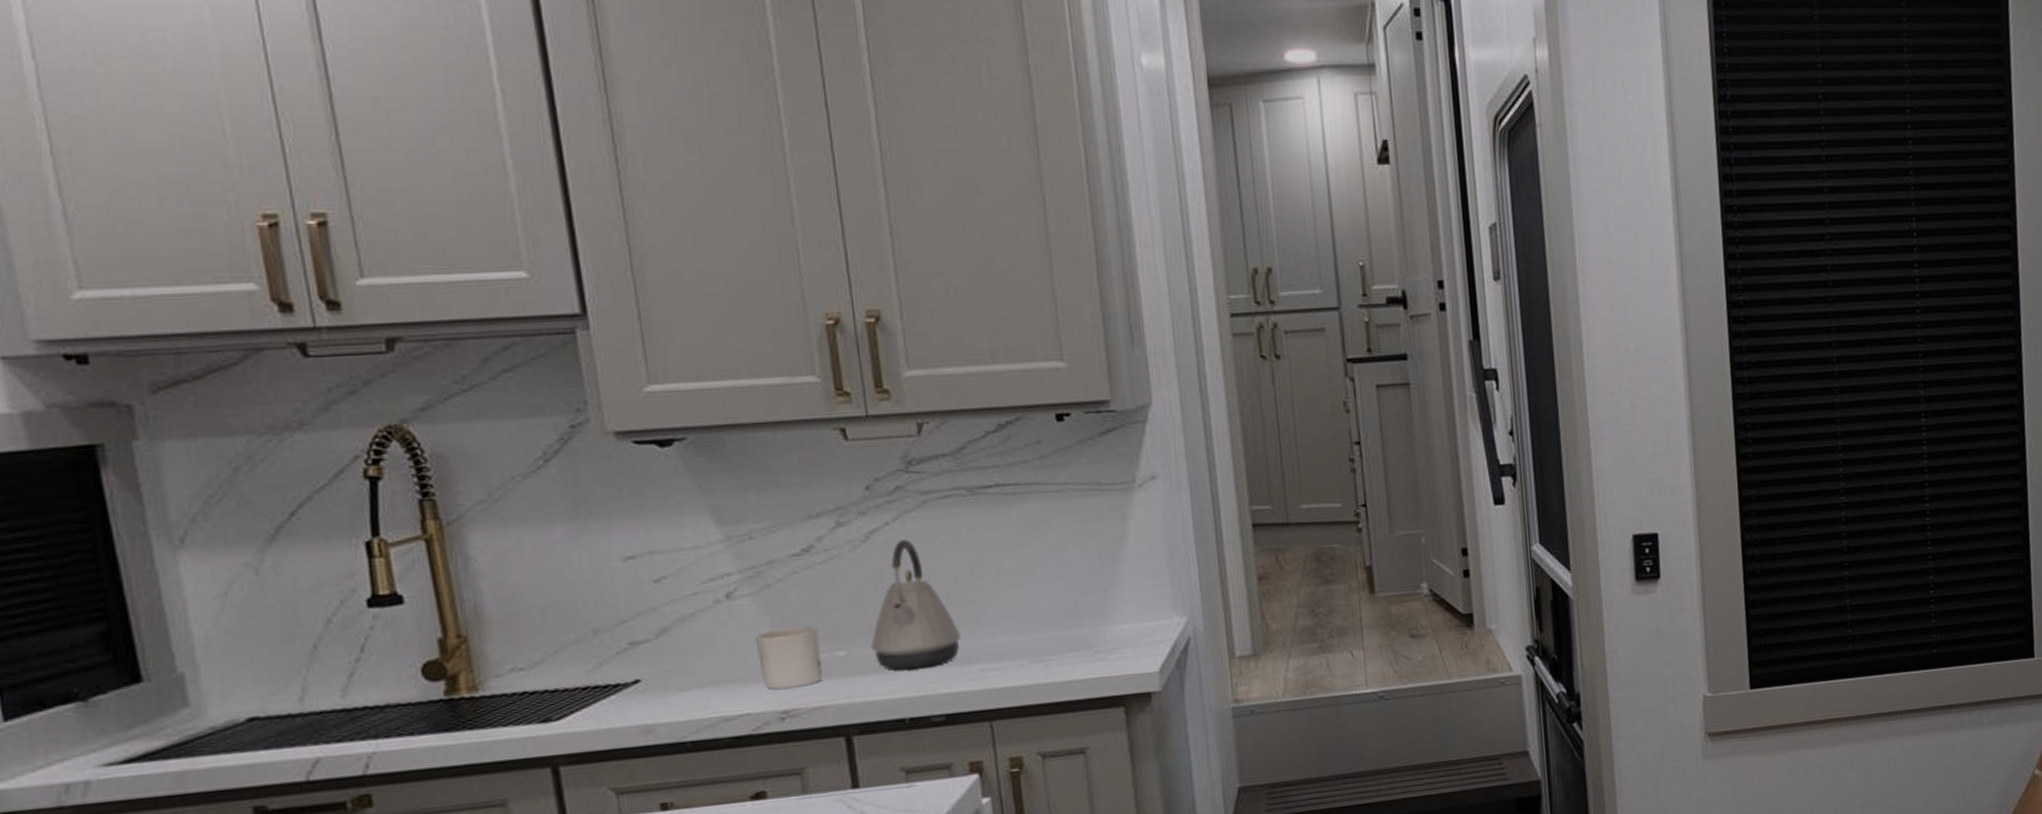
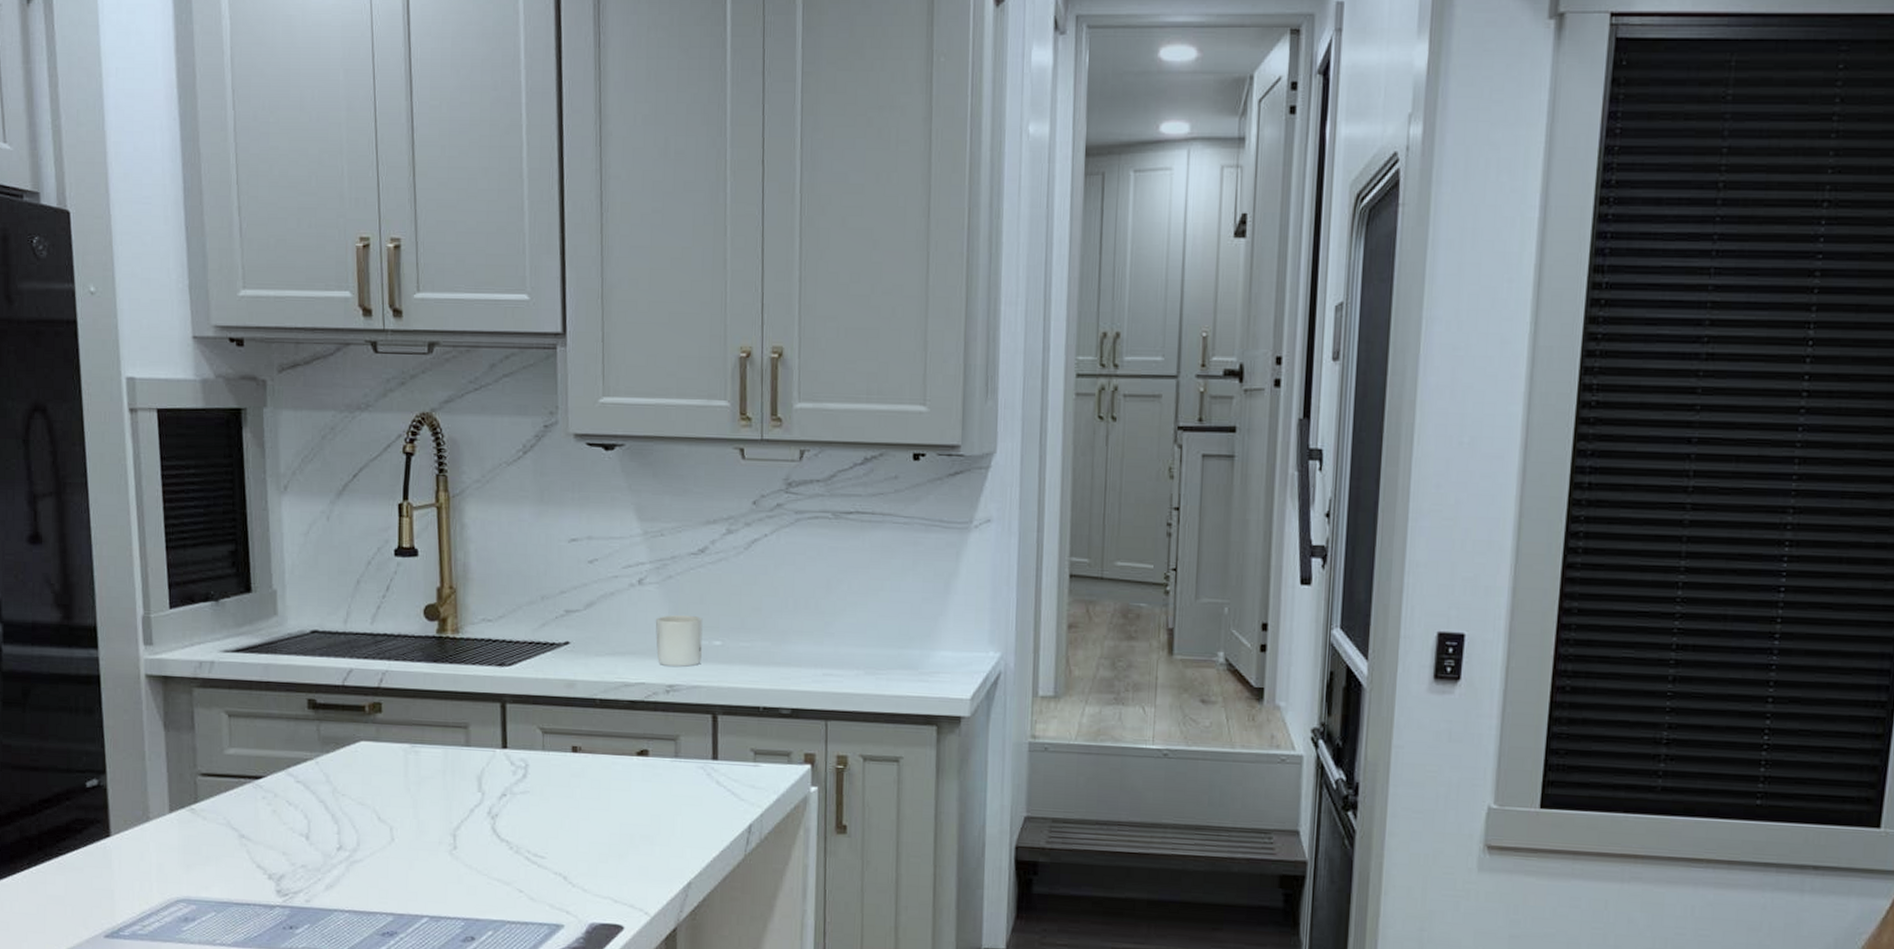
kettle: present [871,540,961,670] -> none [741,551,812,665]

